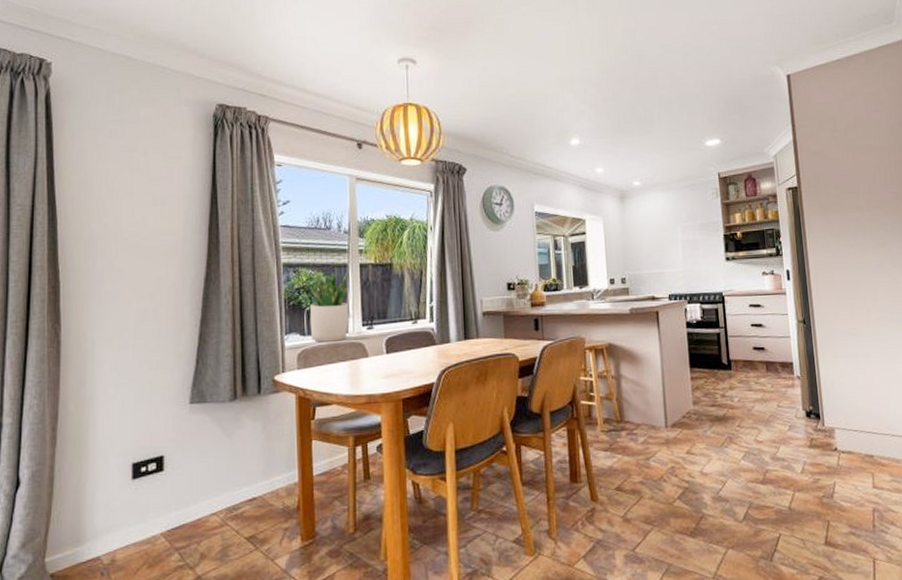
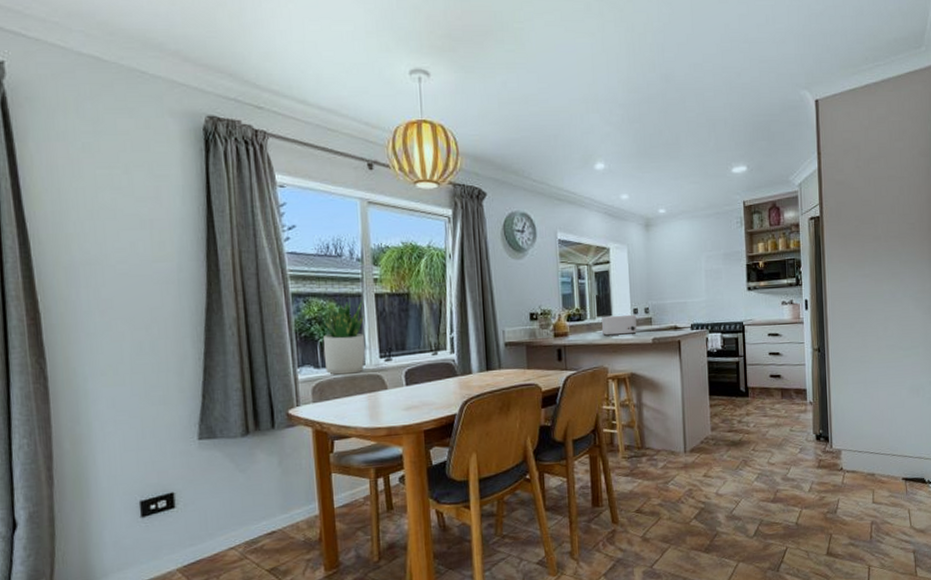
toaster: none [578,284,614,307] -> present [602,314,637,337]

